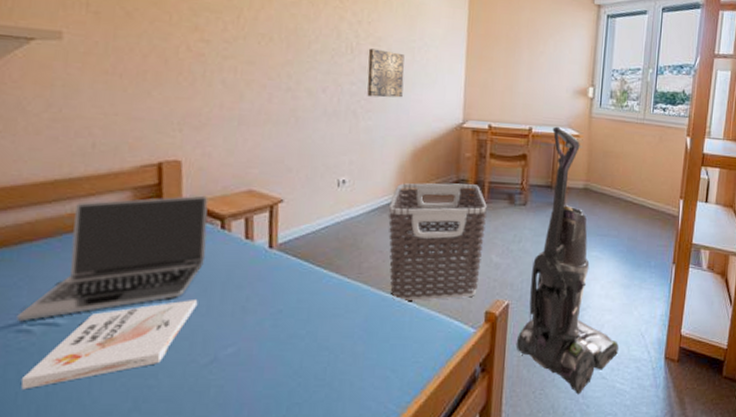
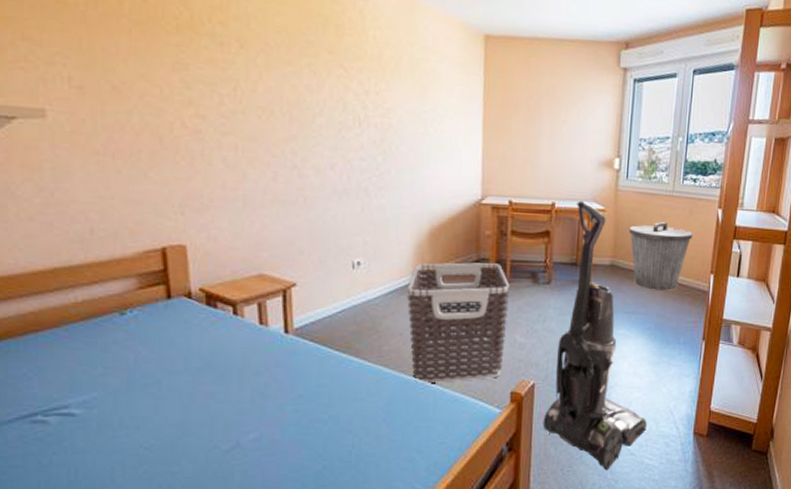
laptop: present [16,195,209,322] -> none [30,280,220,413]
book: present [21,298,198,390] -> none [43,385,215,479]
wall art: present [367,48,405,98] -> none [377,121,418,174]
trash can: none [601,148,663,215] -> present [628,222,693,291]

